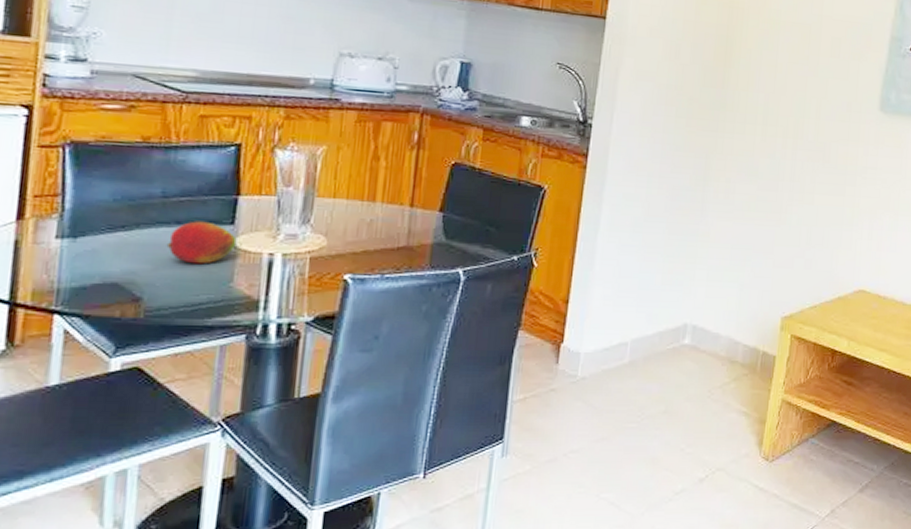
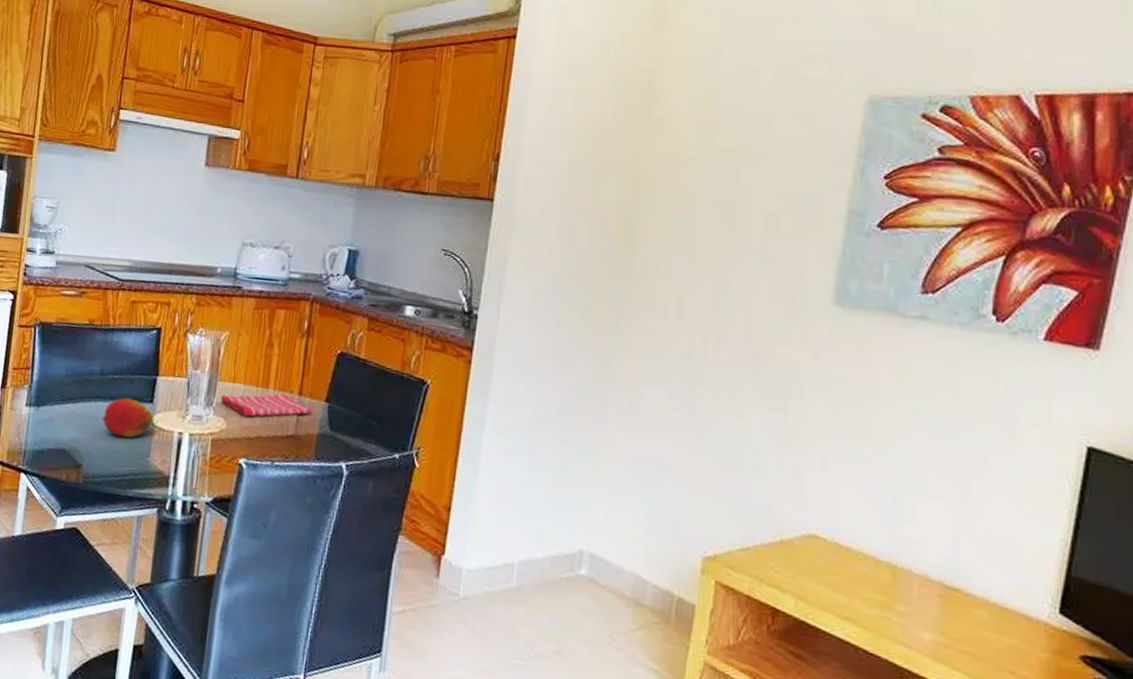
dish towel: none [319,206,426,232] -> present [220,393,313,417]

